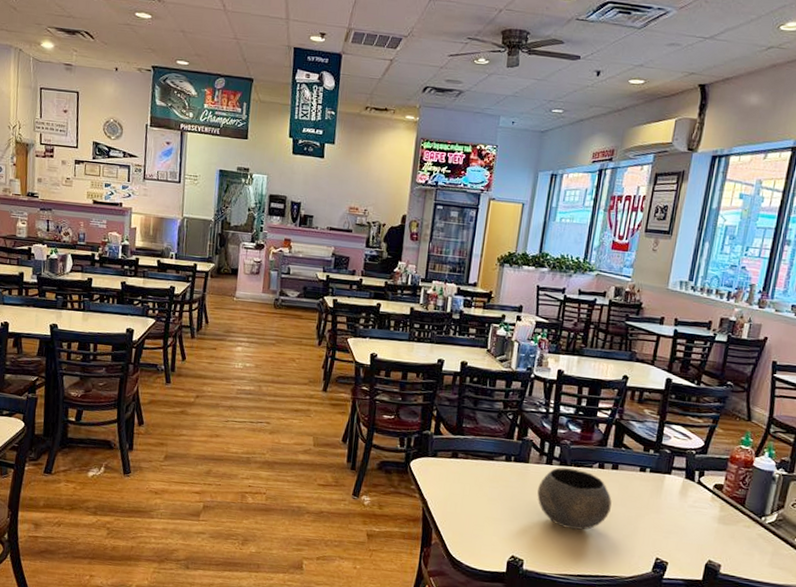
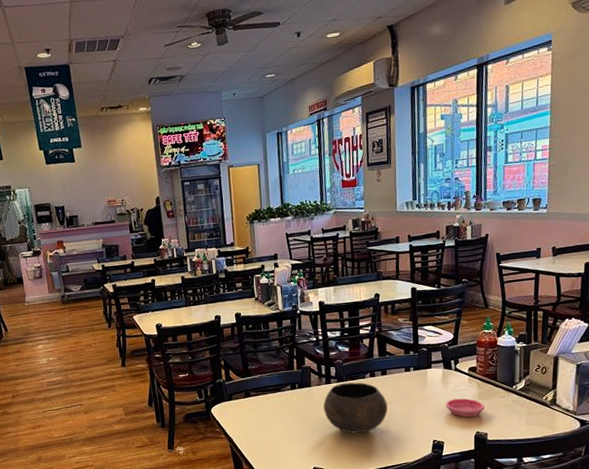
saucer: none [679,515,725,542] -> present [446,398,485,418]

